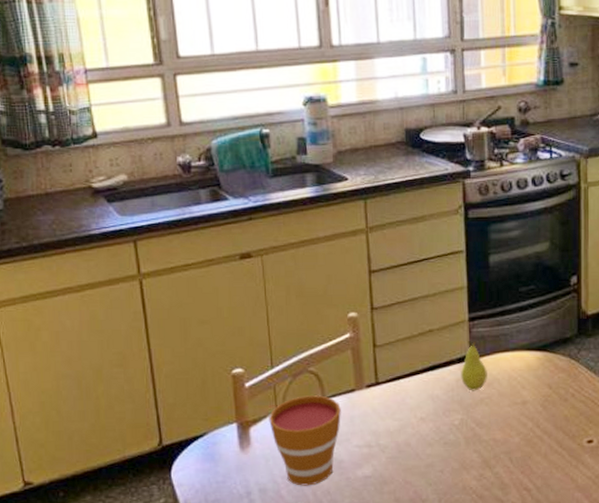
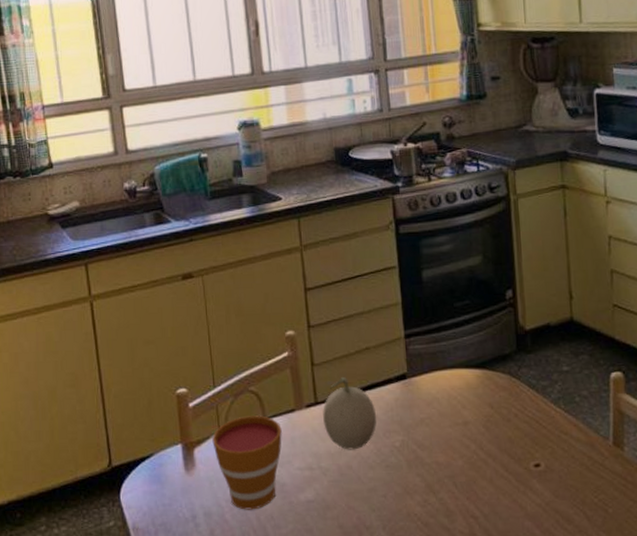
fruit: none [383,359,438,428] -> present [323,377,377,450]
fruit: present [461,341,487,391] -> none [399,358,427,411]

